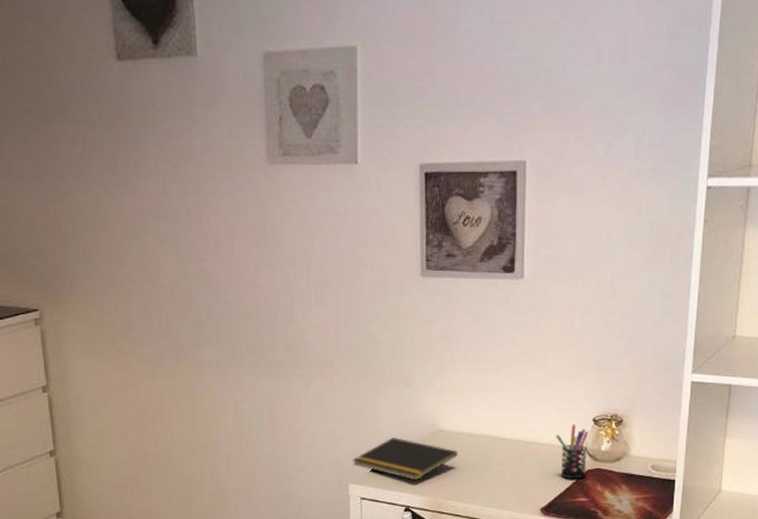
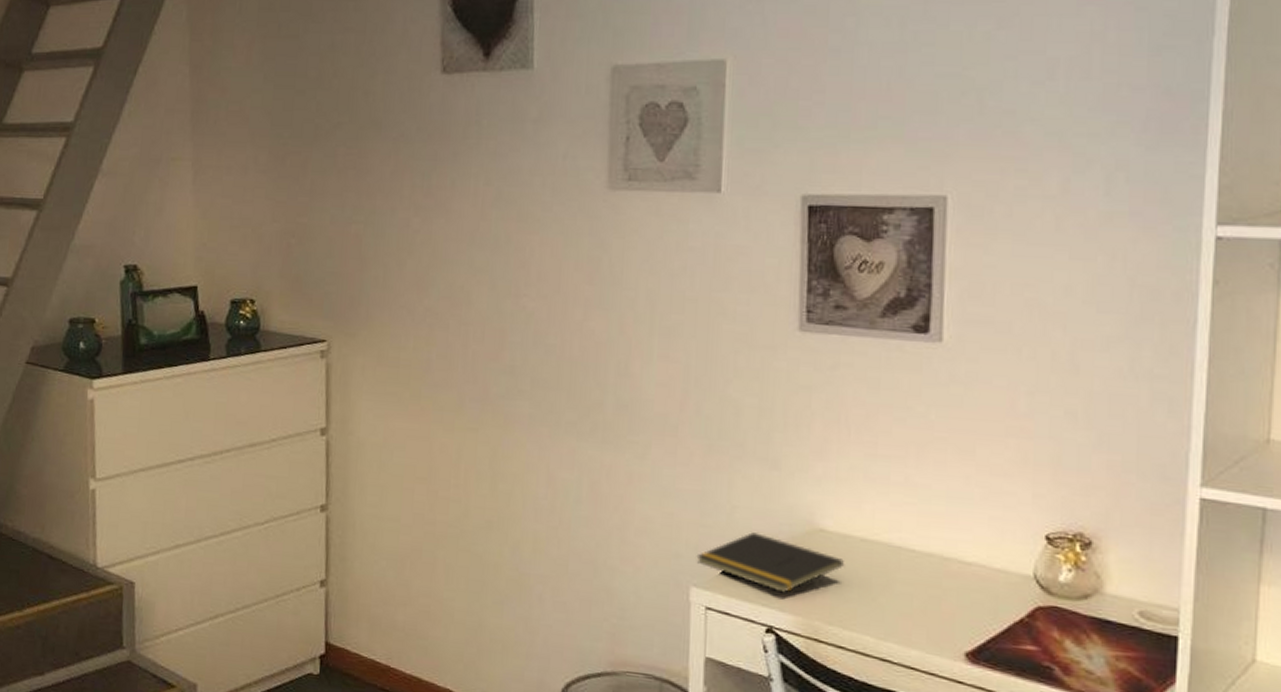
pen holder: present [555,424,589,479] -> none [988,541,1039,618]

